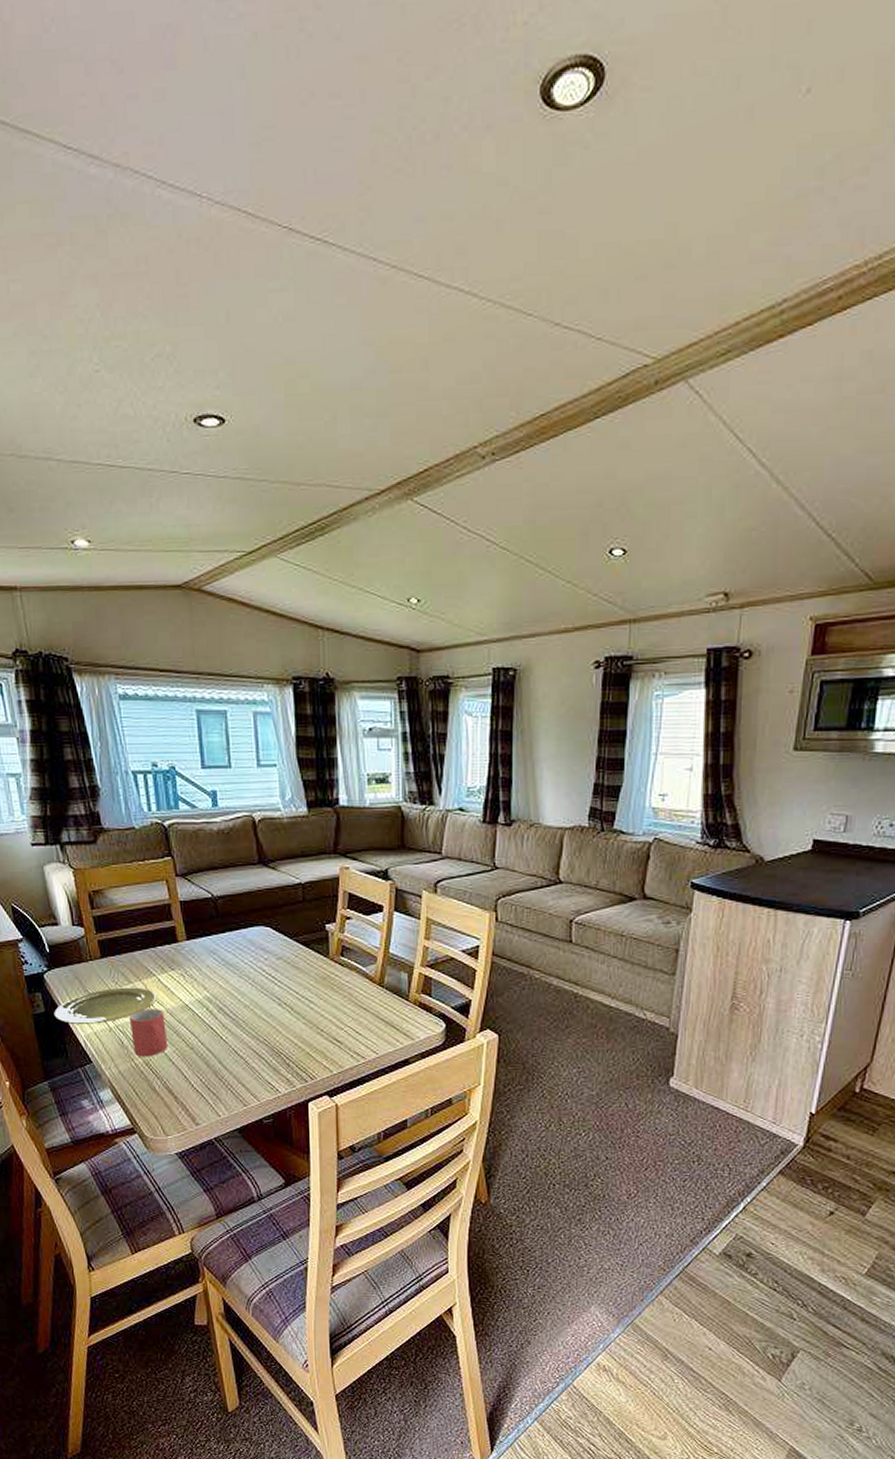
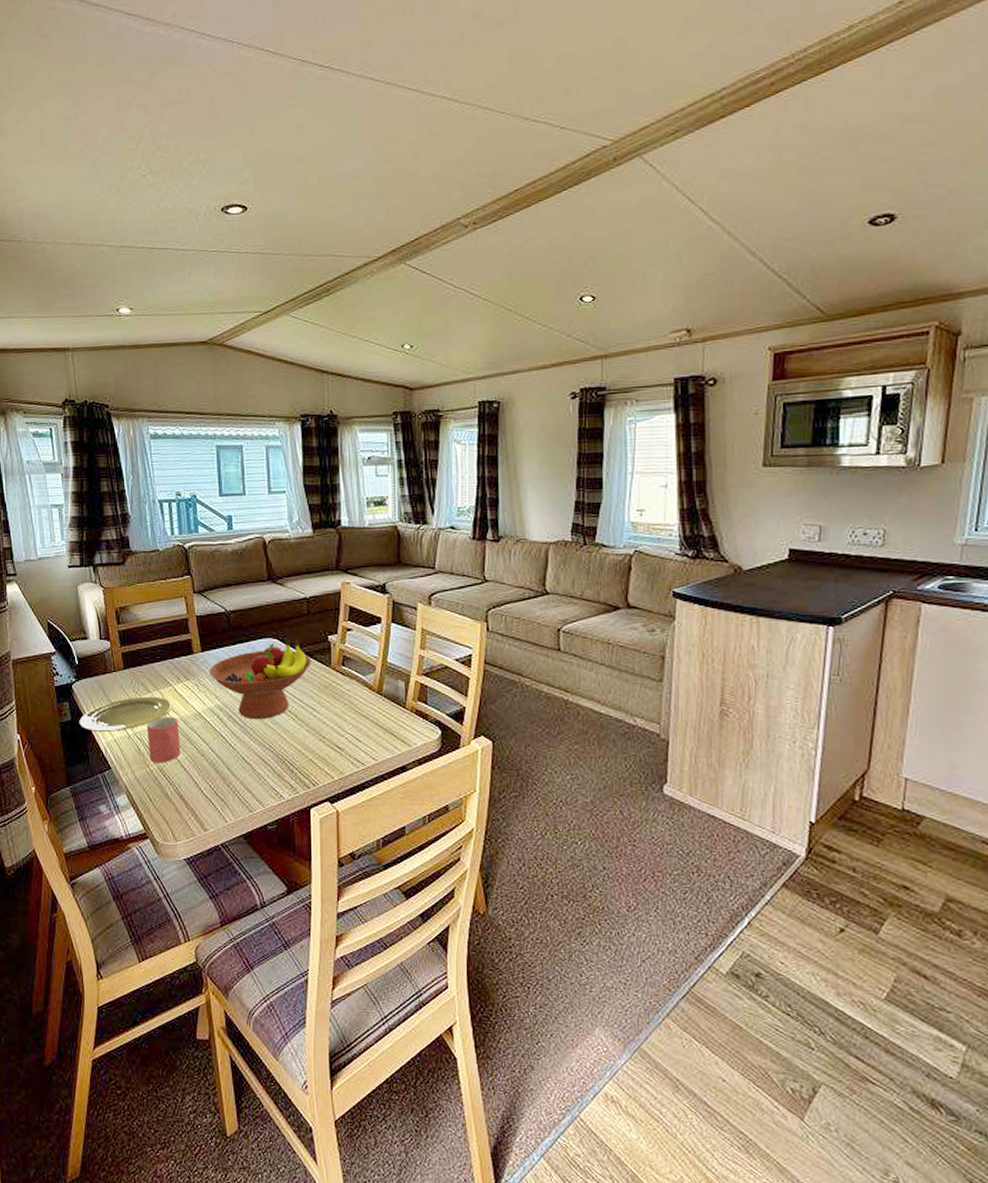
fruit bowl: none [196,927,307,1012] -> present [210,639,311,720]

